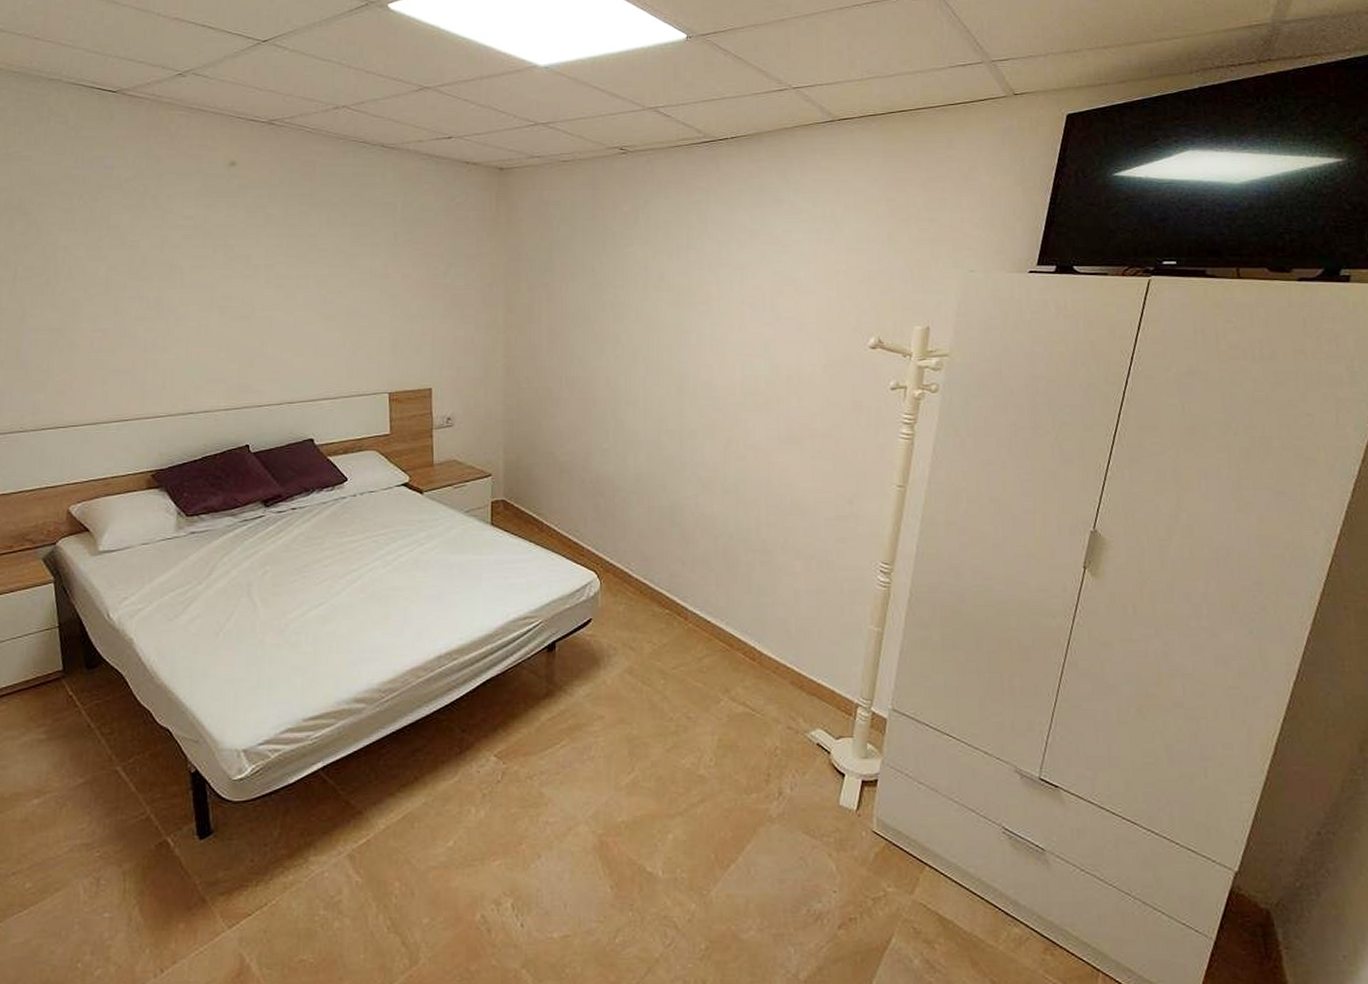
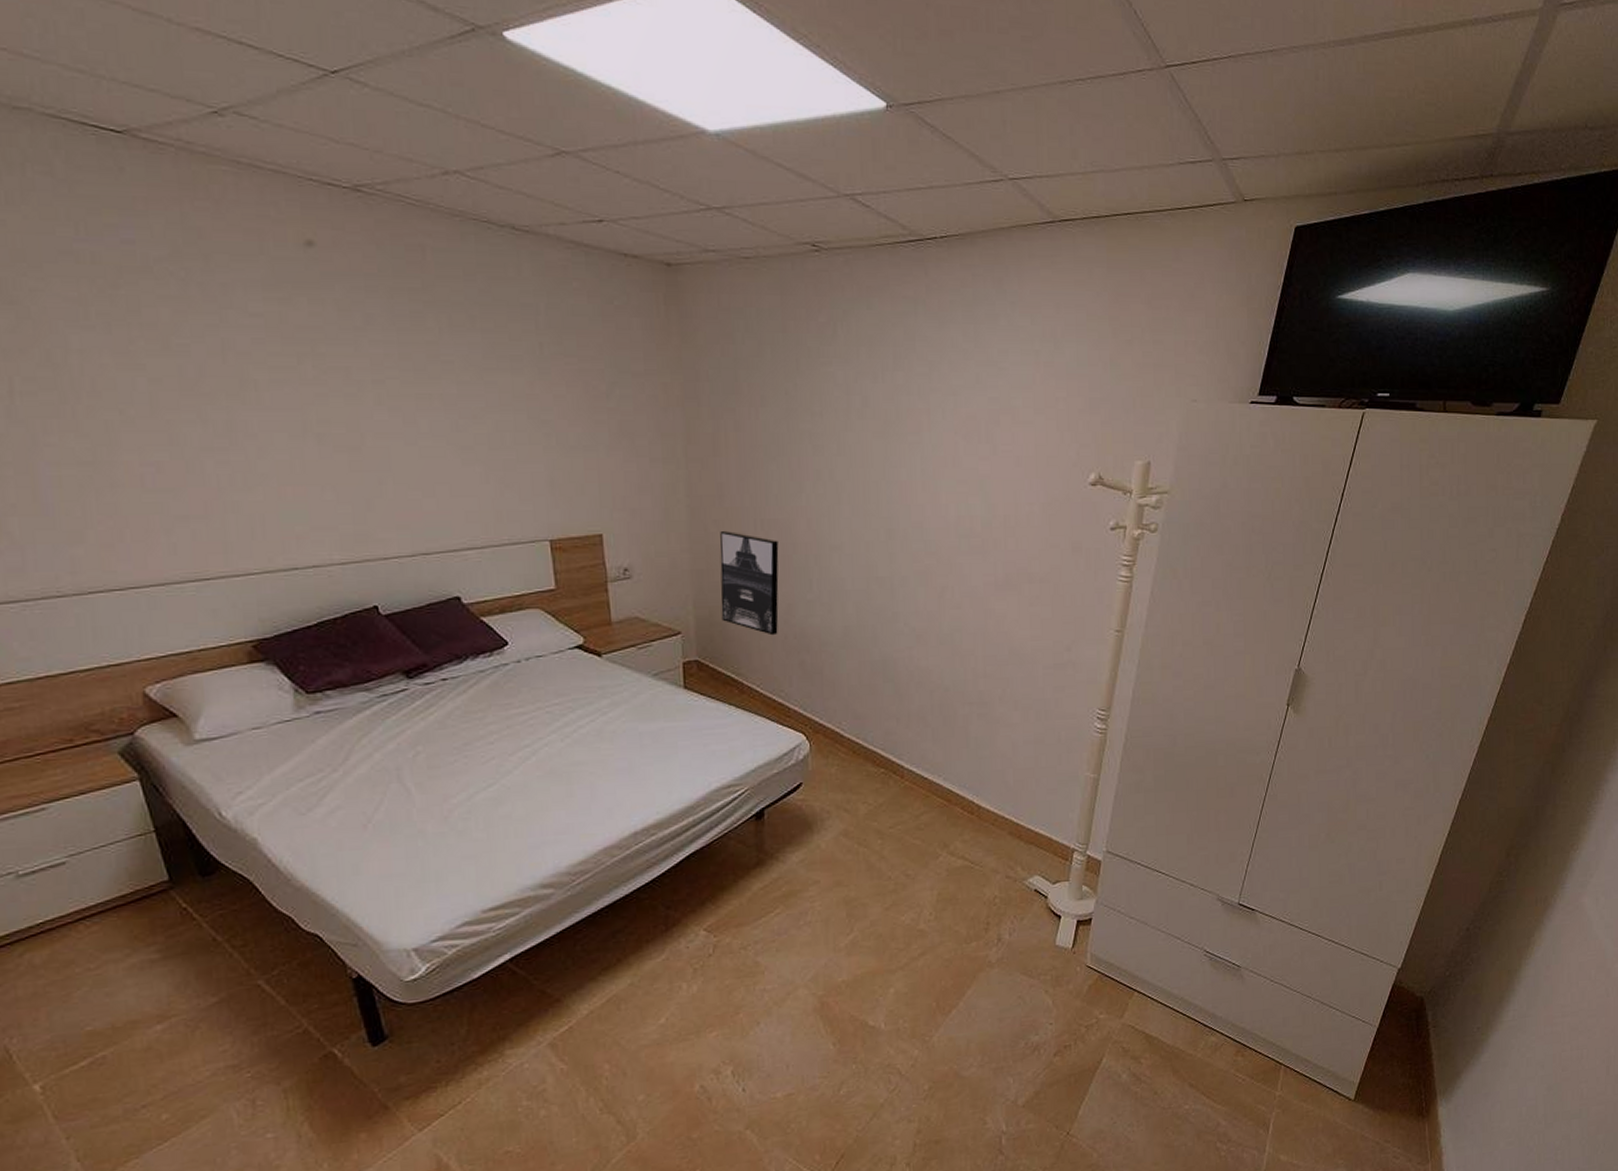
wall art: none [527,386,580,480] -> present [720,530,779,636]

